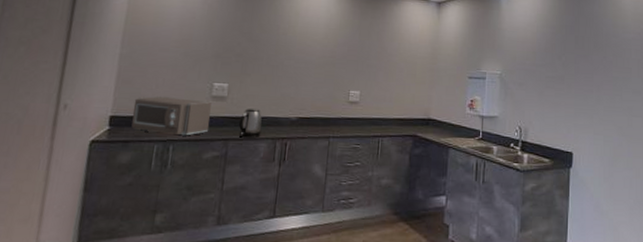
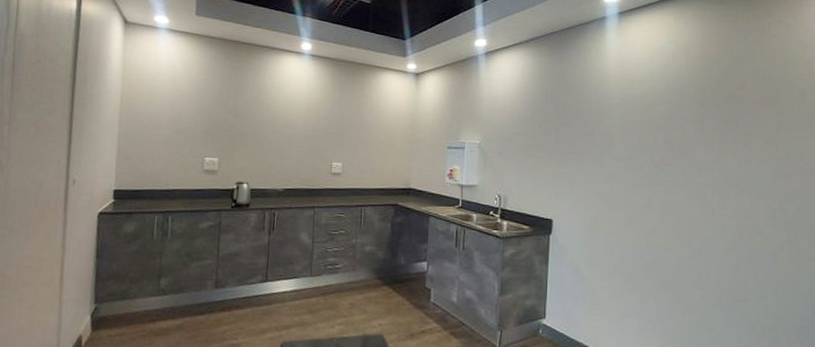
microwave: present [131,96,212,137] -> none [133,171,204,209]

